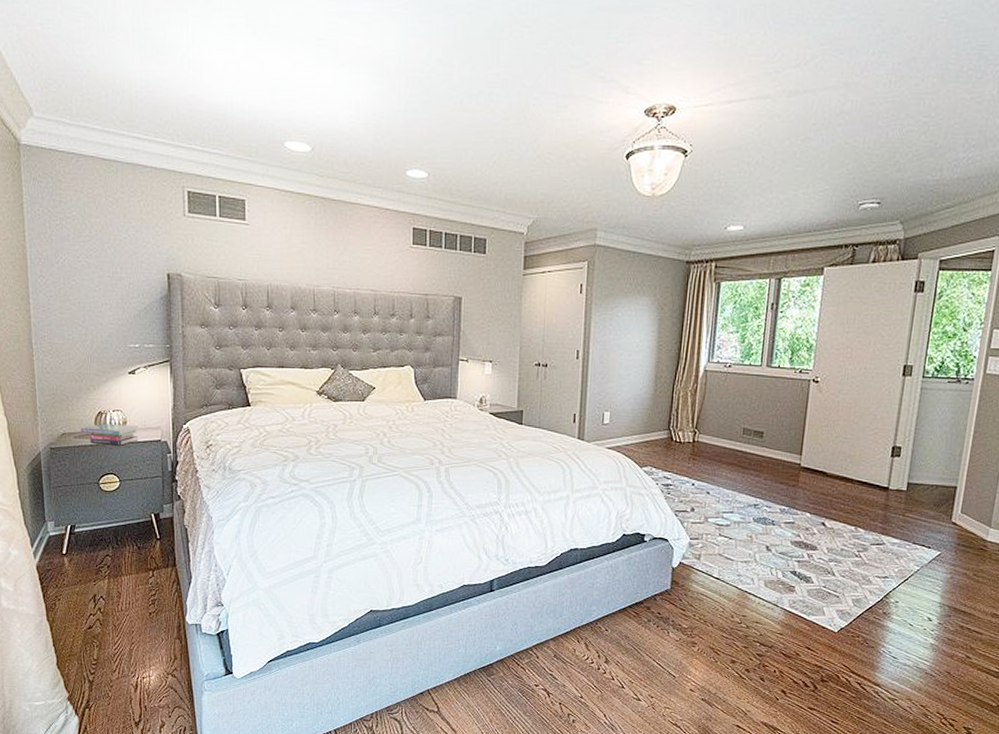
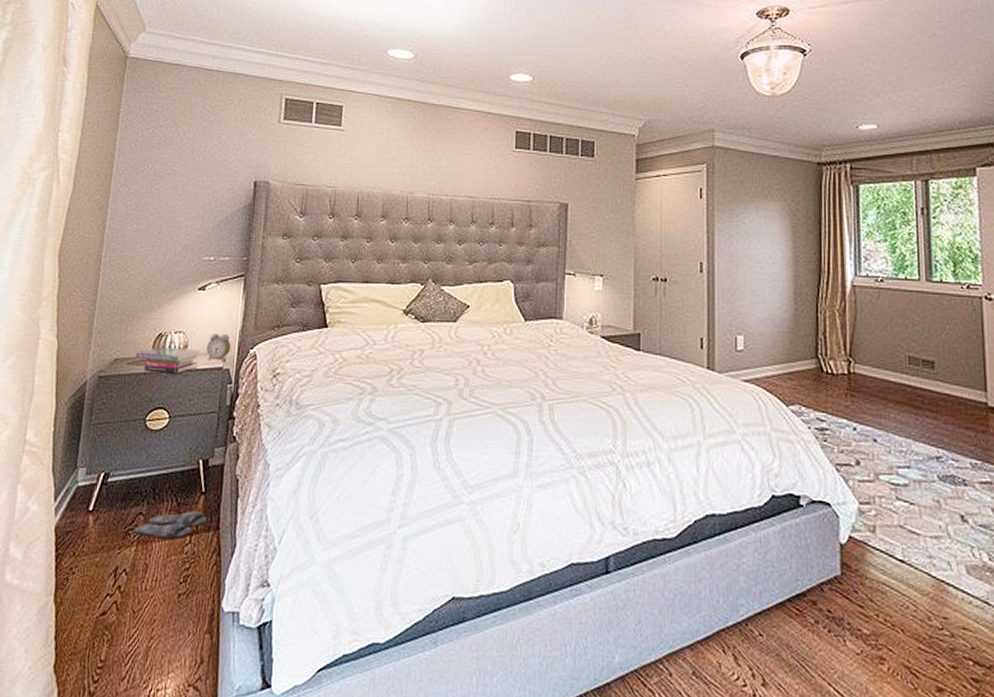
slippers: none [103,553,164,574] -> present [133,511,207,540]
alarm clock: none [144,412,166,436] -> present [206,334,232,362]

